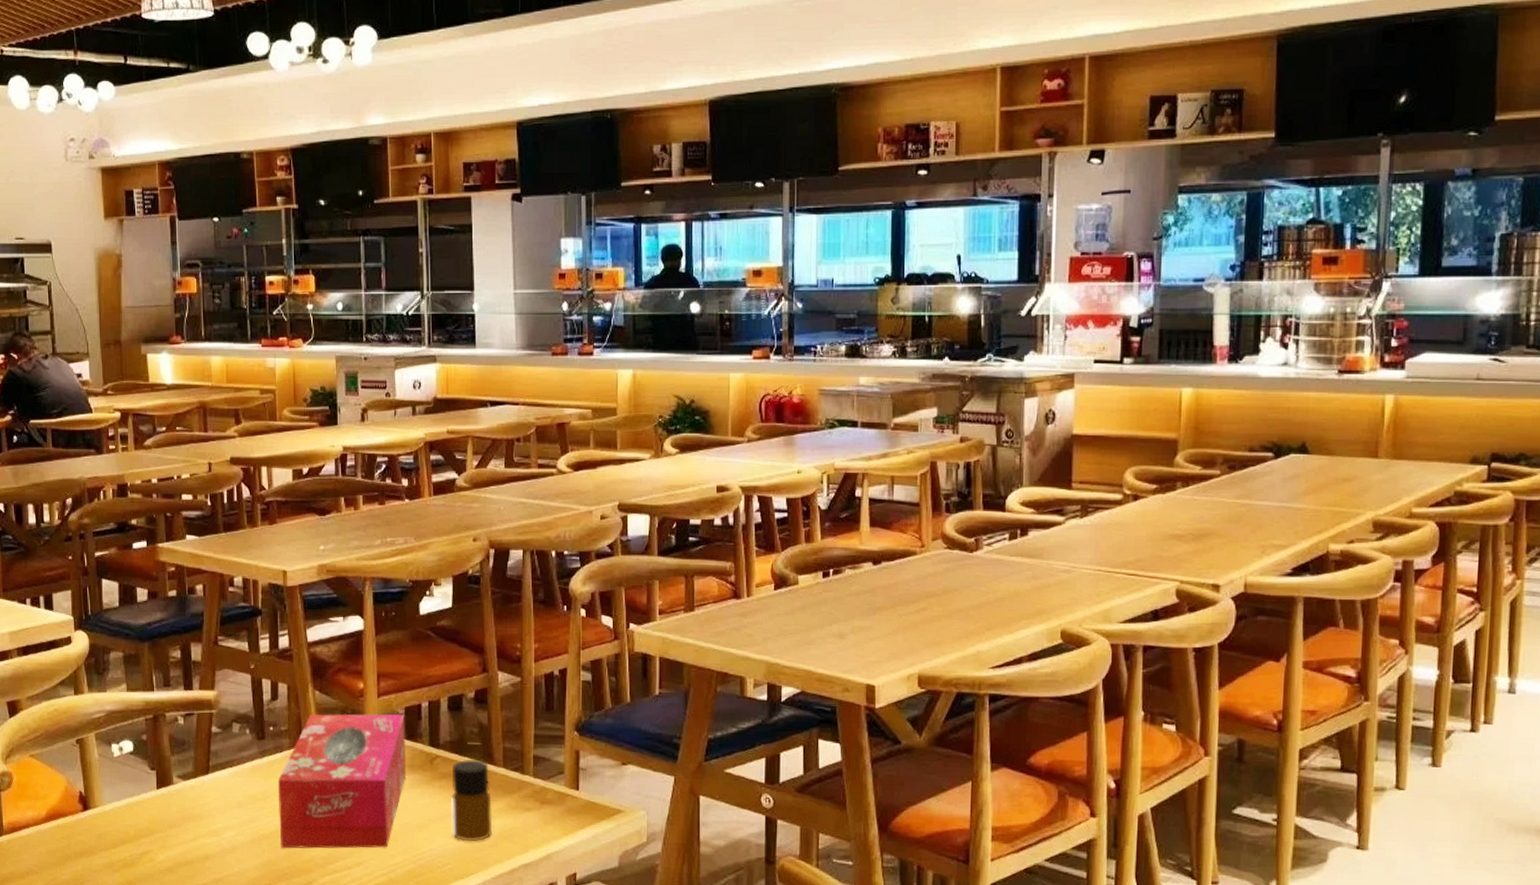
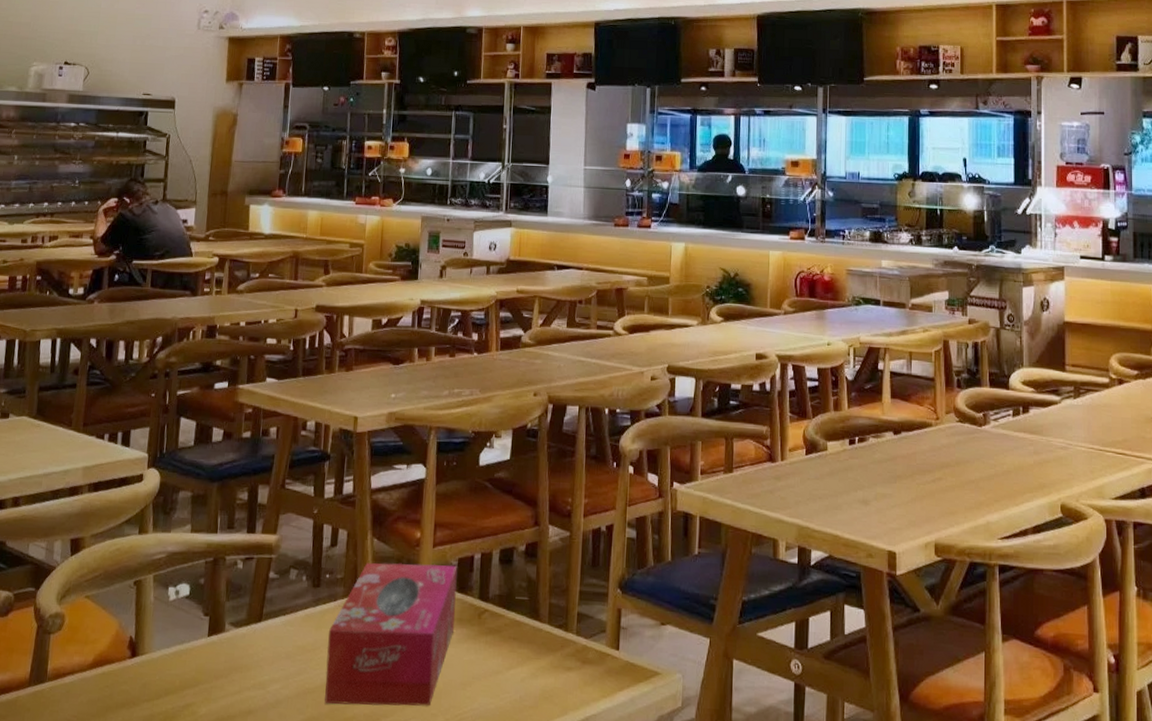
bottle: present [451,759,493,842] -> none [495,614,535,702]

